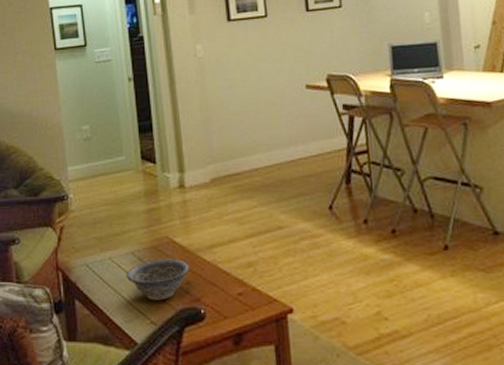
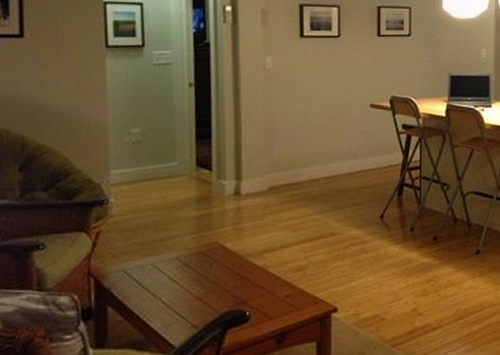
decorative bowl: present [126,258,190,300] -> none [168,263,238,304]

